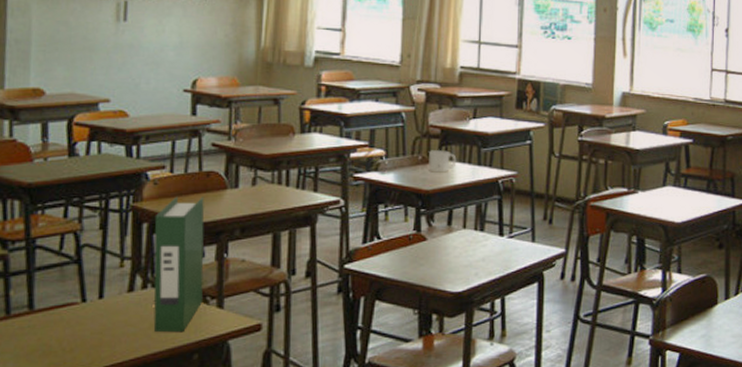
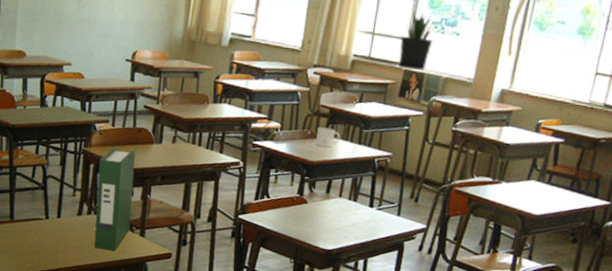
planter: none [509,15,545,79] -> present [398,9,435,70]

